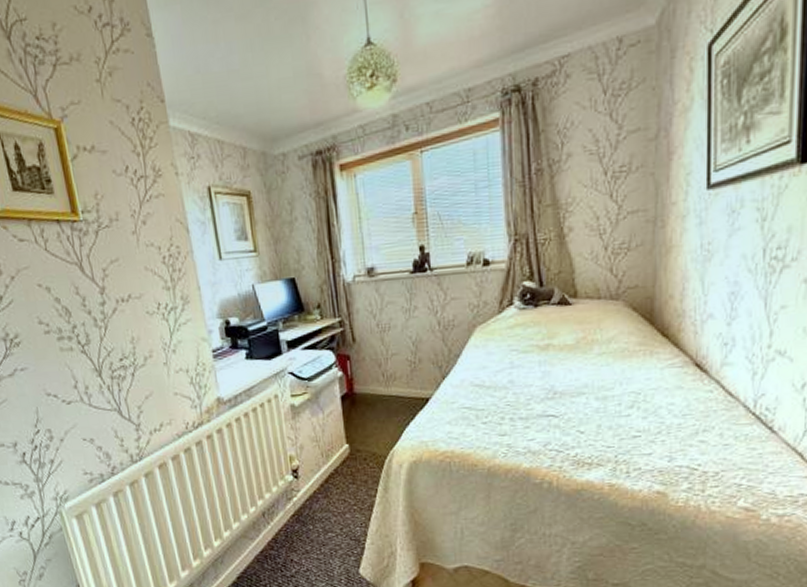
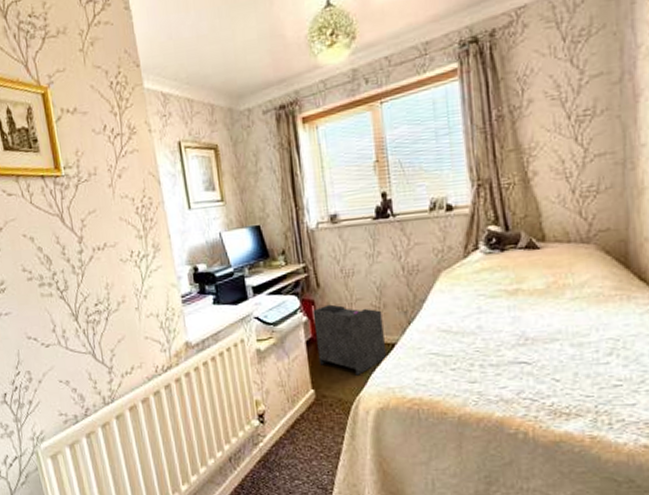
waste basket: none [348,359,421,430] -> present [312,304,387,375]

